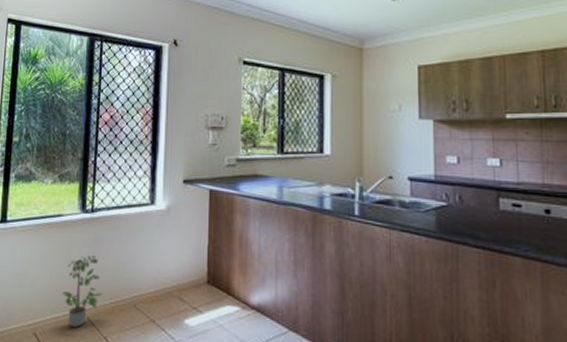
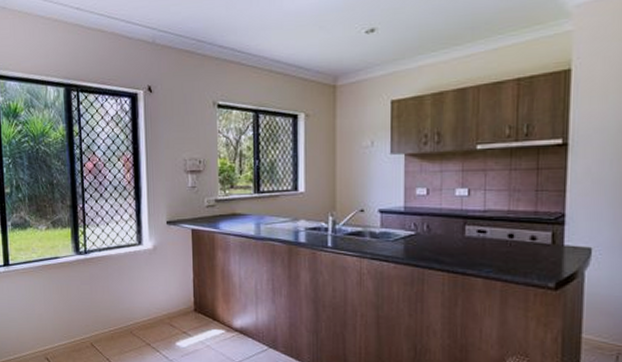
potted plant: present [61,255,103,327] -> none [66,291,102,352]

